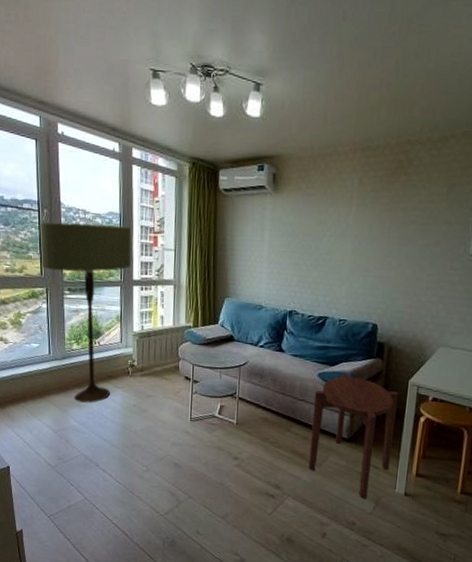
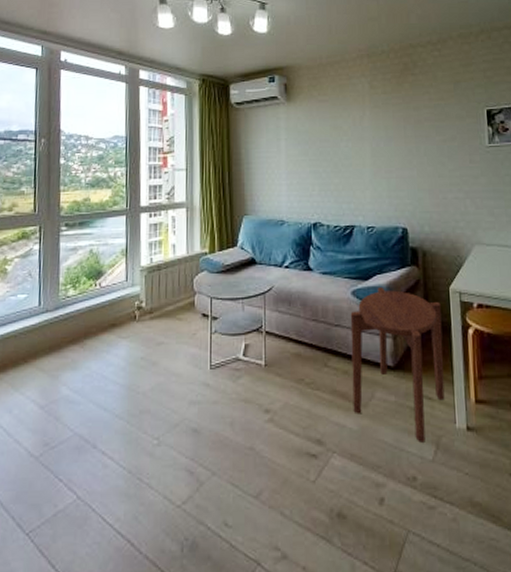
floor lamp: present [39,222,132,403] -> none [35,149,139,363]

